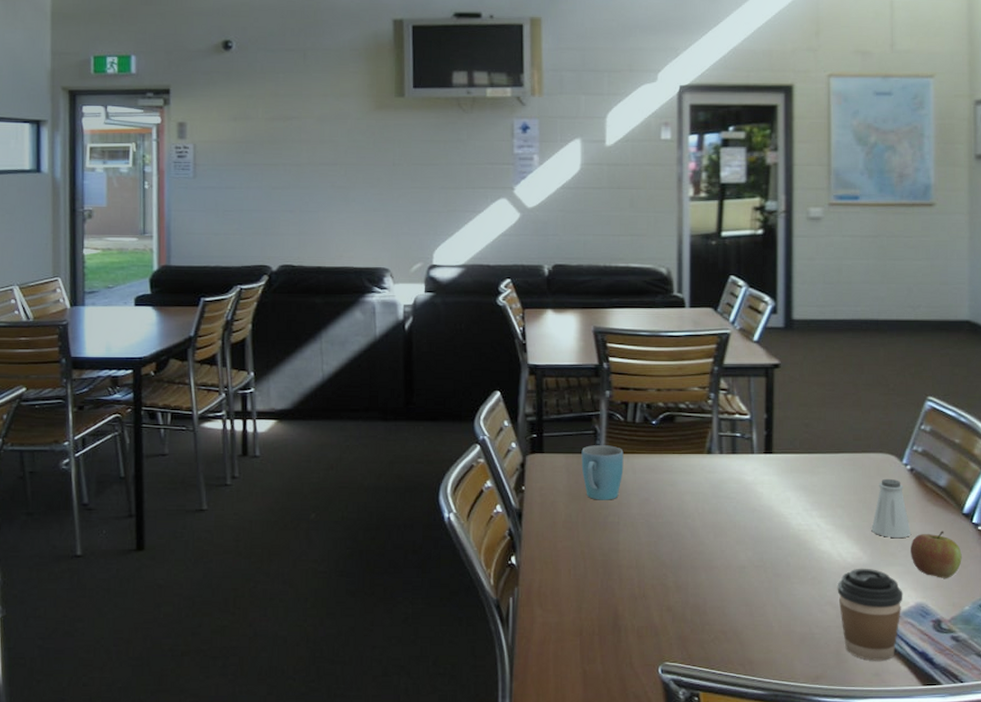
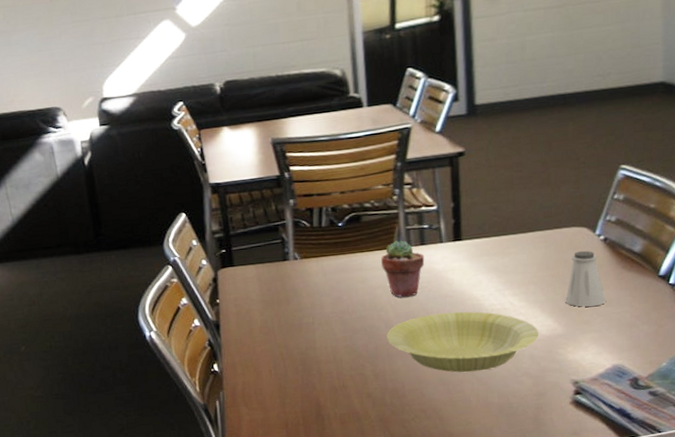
mug: present [581,445,624,500] -> none [271,251,314,304]
potted succulent: none [692,446,735,505] -> present [381,240,425,297]
bowl: none [692,528,845,595] -> present [386,311,539,373]
coffee cup: present [837,568,903,661] -> none [532,338,600,422]
apple: present [911,531,962,578] -> none [606,294,659,340]

